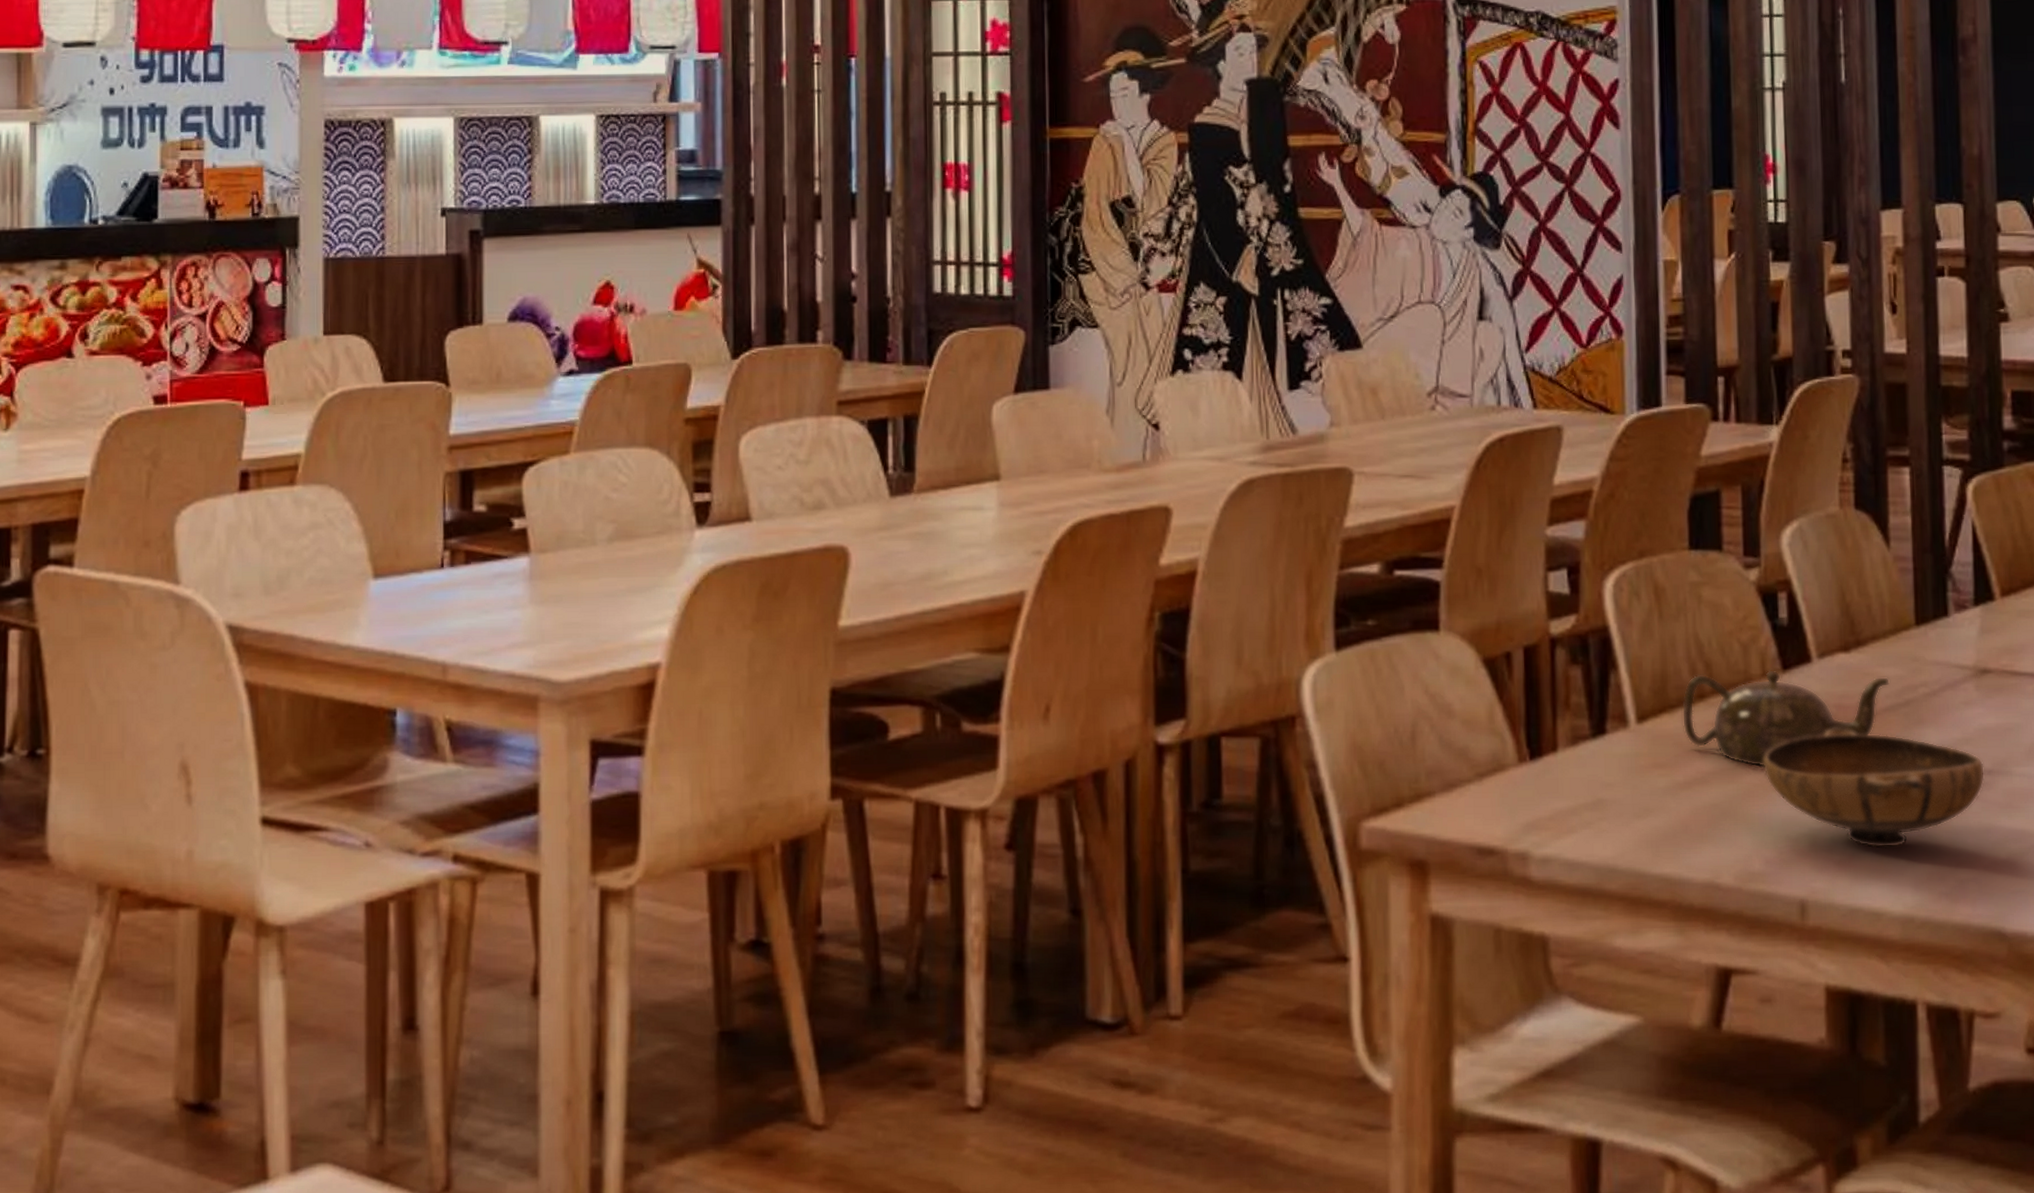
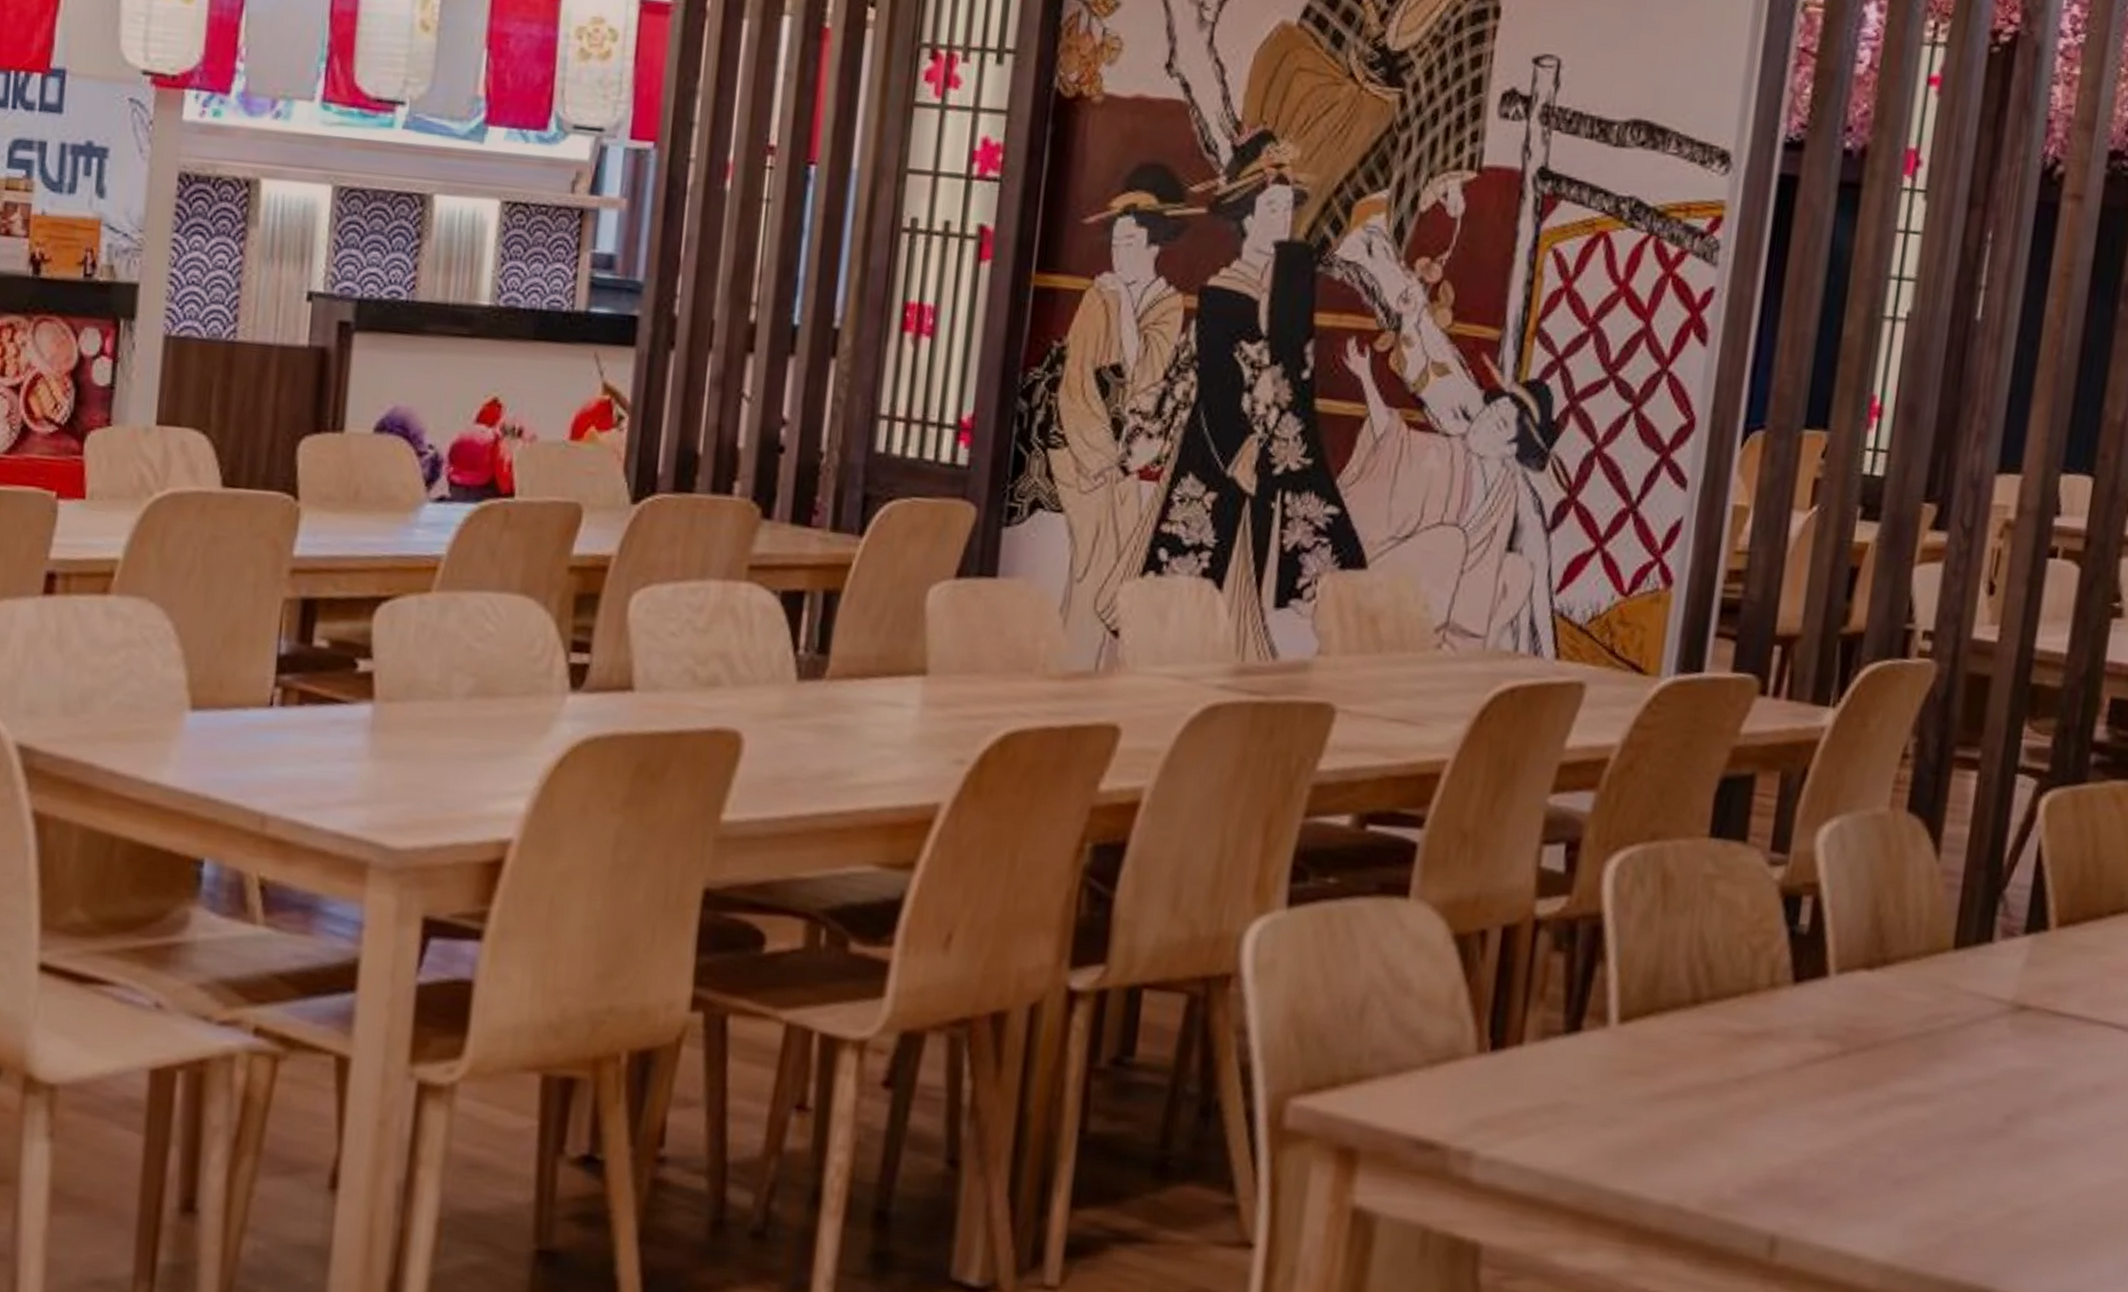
teapot: present [1681,670,1890,768] -> none [1669,977,1914,1087]
bowl: present [1762,727,1985,849] -> none [1752,1051,2004,1190]

